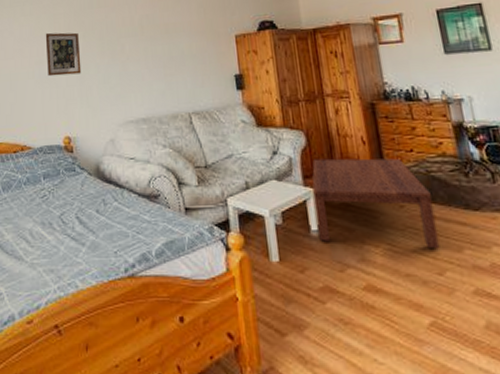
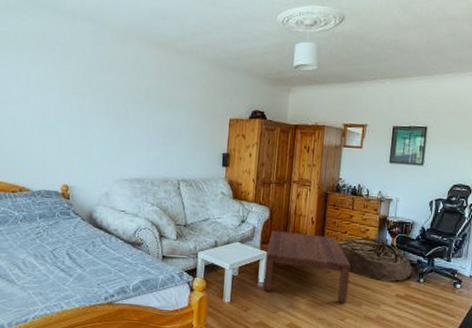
picture frame: present [45,32,82,77] -> none [51,85,86,130]

